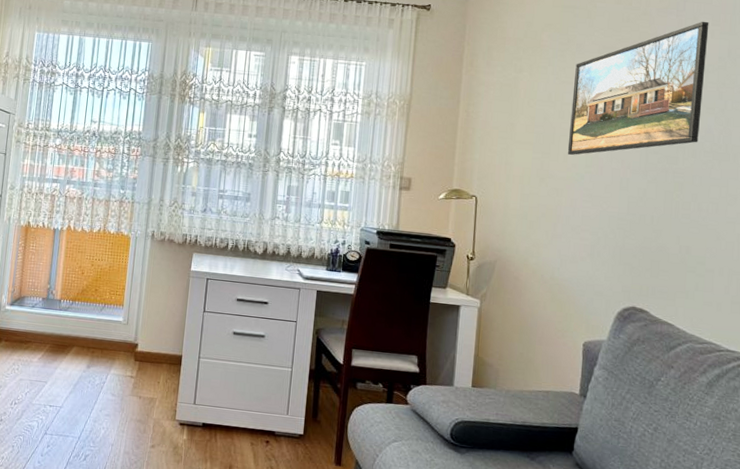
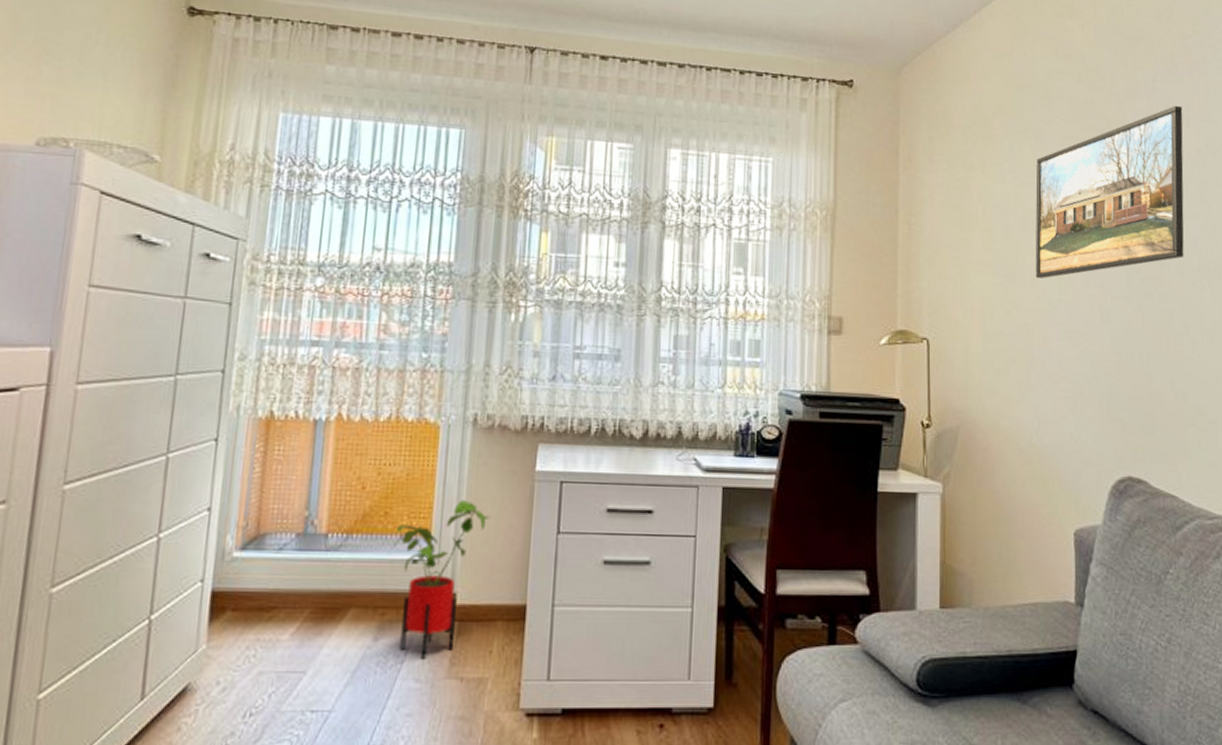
house plant: none [102,285,161,382] -> present [396,500,491,659]

